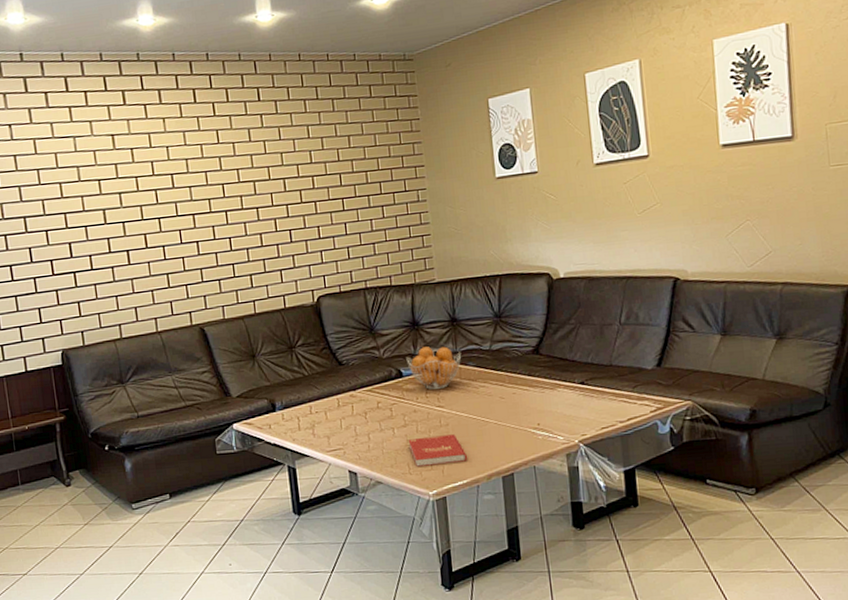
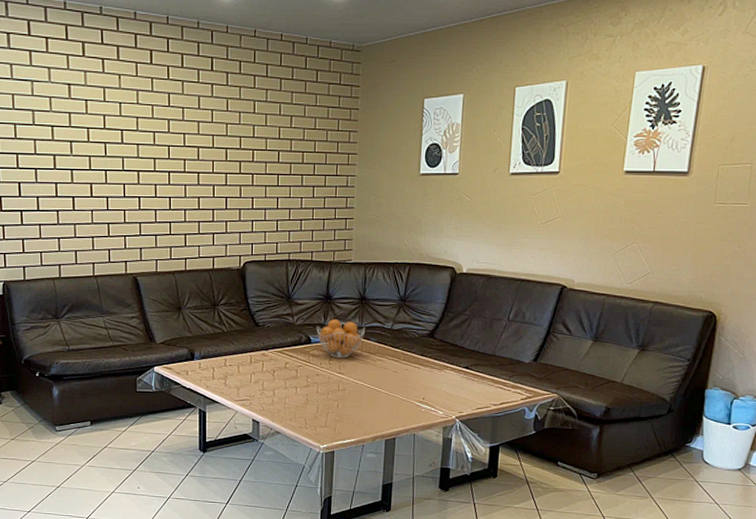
book: present [408,434,468,467] -> none [308,398,358,424]

